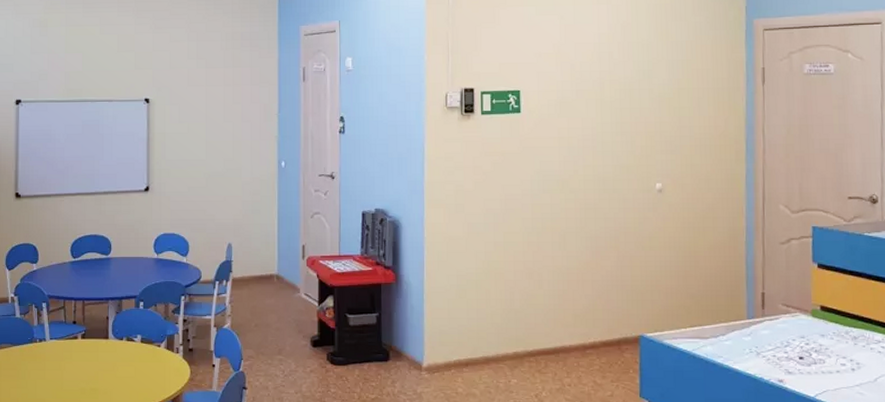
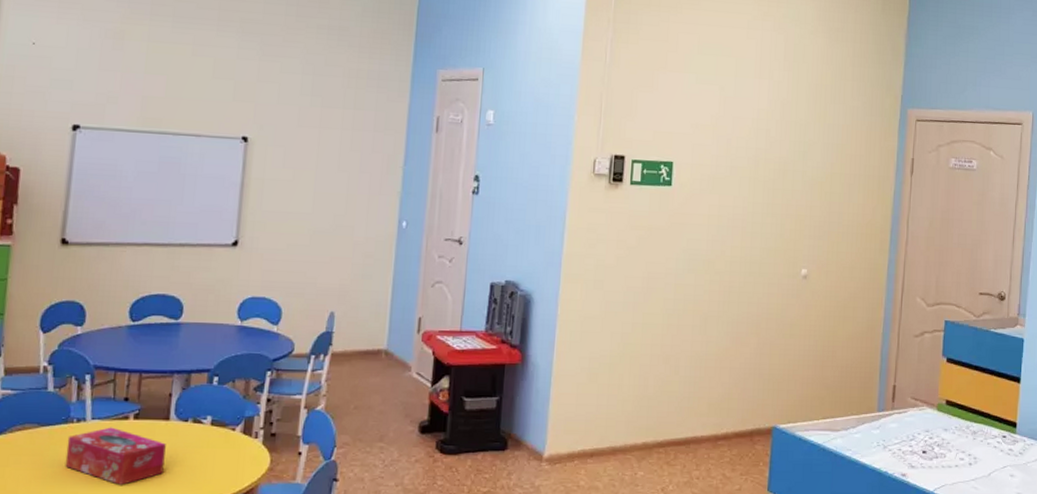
tissue box: none [33,345,108,393] -> present [65,427,166,485]

